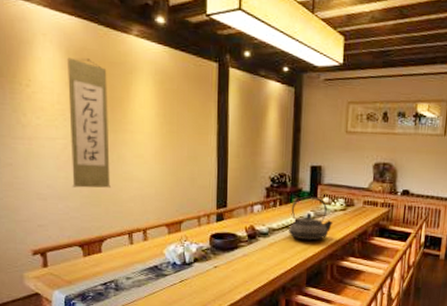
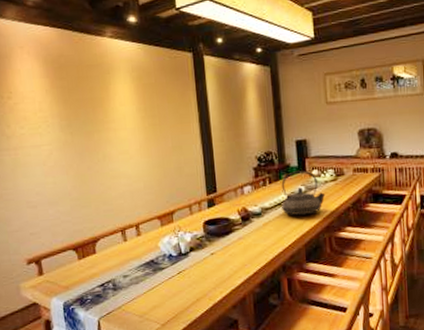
wall scroll: present [67,57,111,188] -> none [45,65,99,192]

